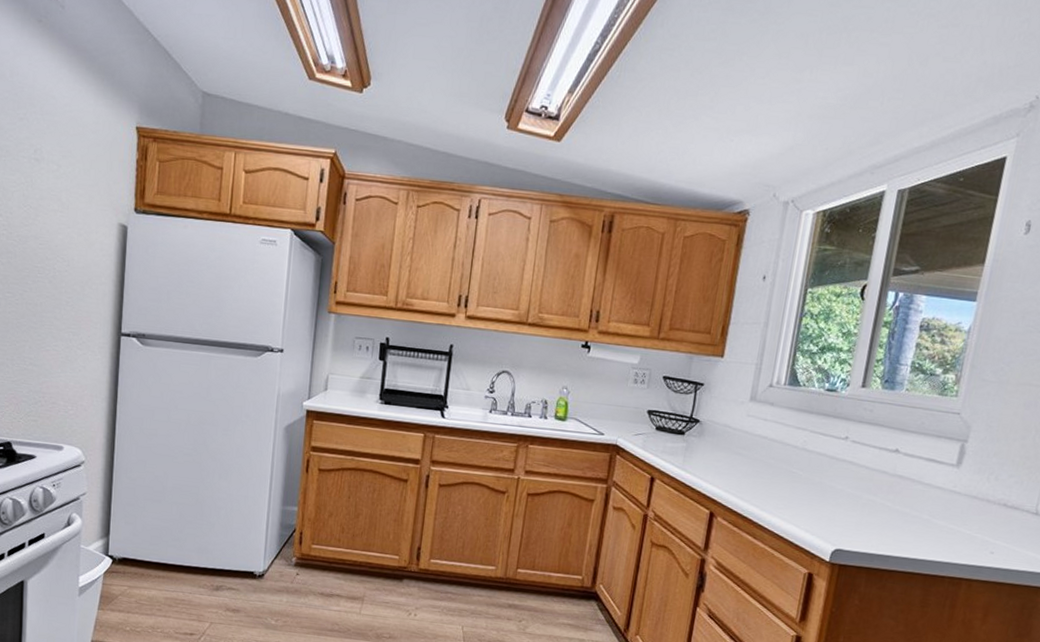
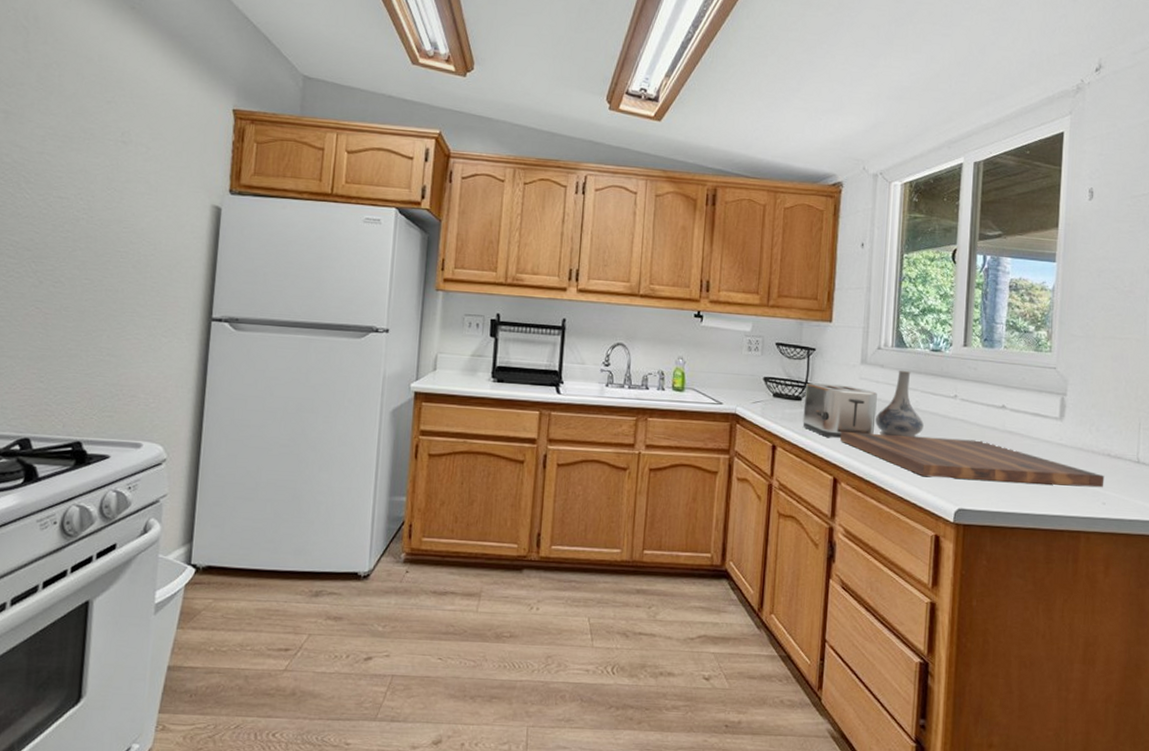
toaster: none [684,417,764,474] -> present [803,382,877,438]
cutting board: none [721,468,997,538] -> present [840,432,1105,488]
decorative vase: none [758,409,810,477] -> present [874,371,924,437]

